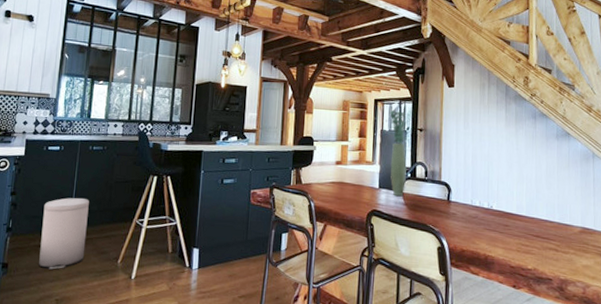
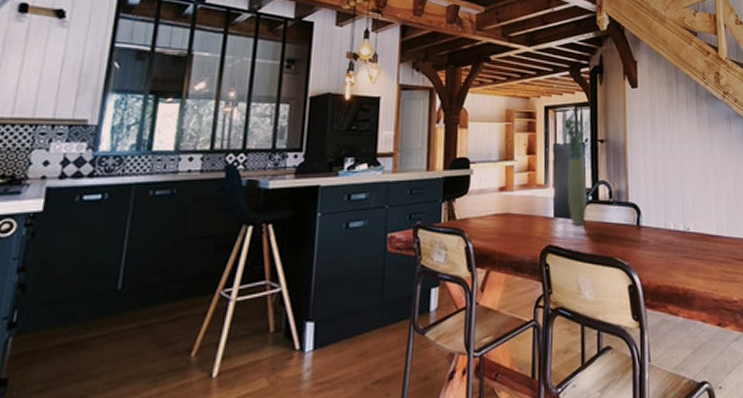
pedal bin: present [39,198,89,270] -> none [61,267,147,380]

